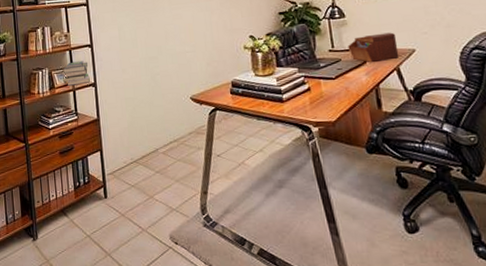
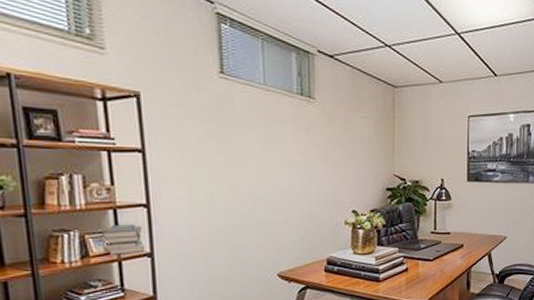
sewing box: present [348,32,399,63] -> none [449,219,493,247]

